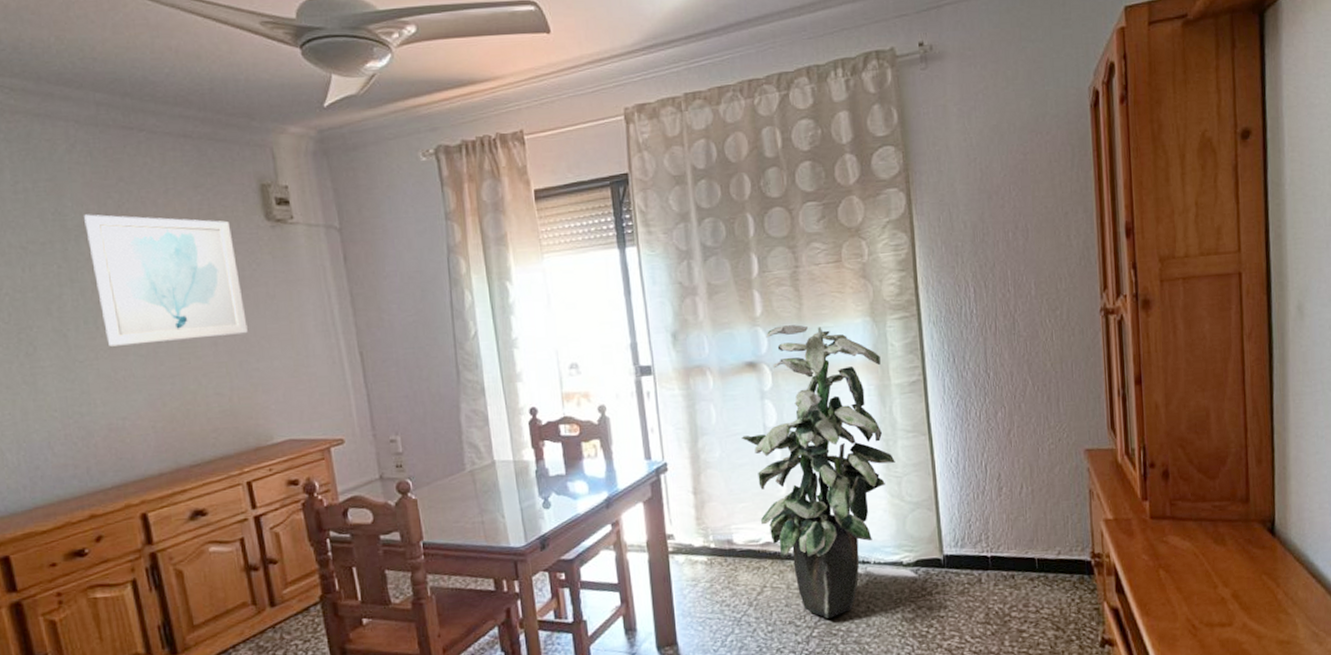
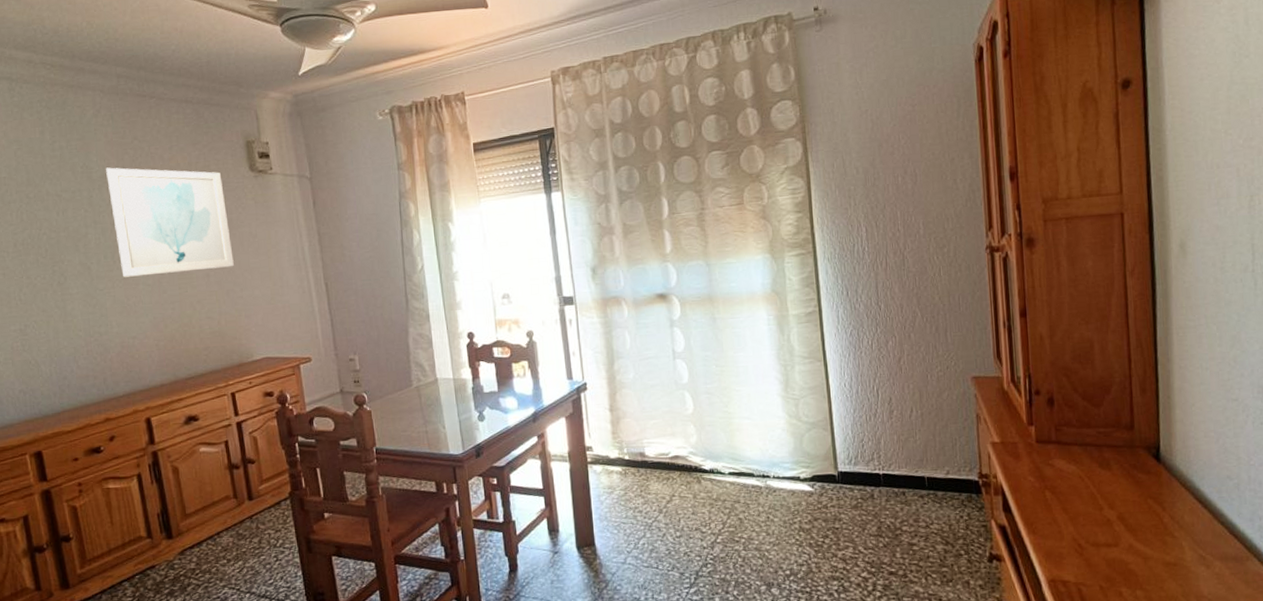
indoor plant: present [742,325,895,618] -> none [653,260,793,526]

